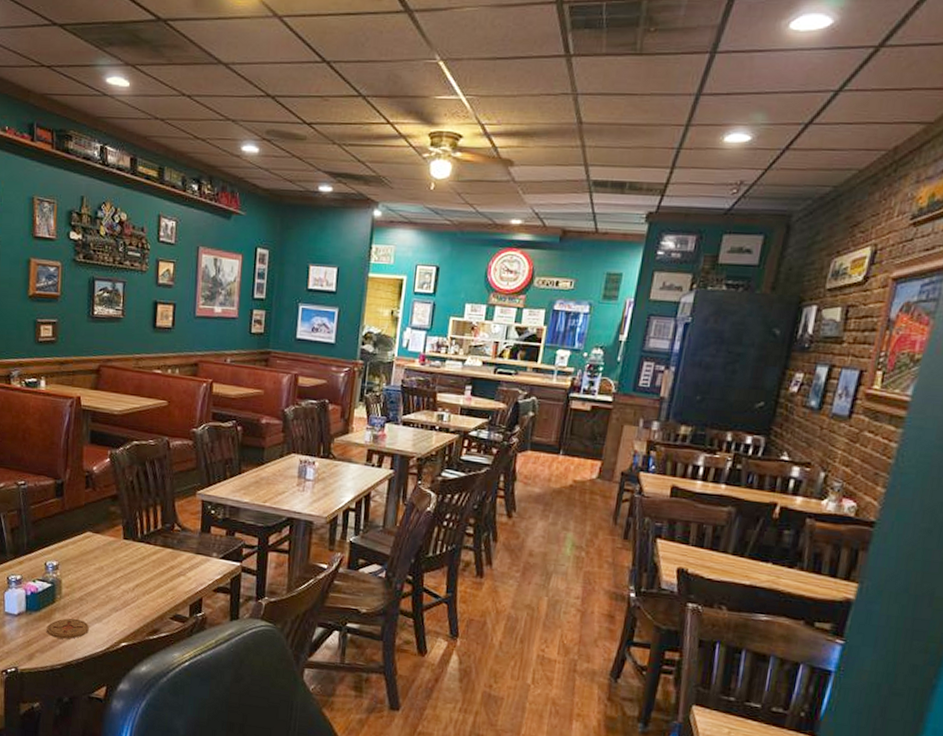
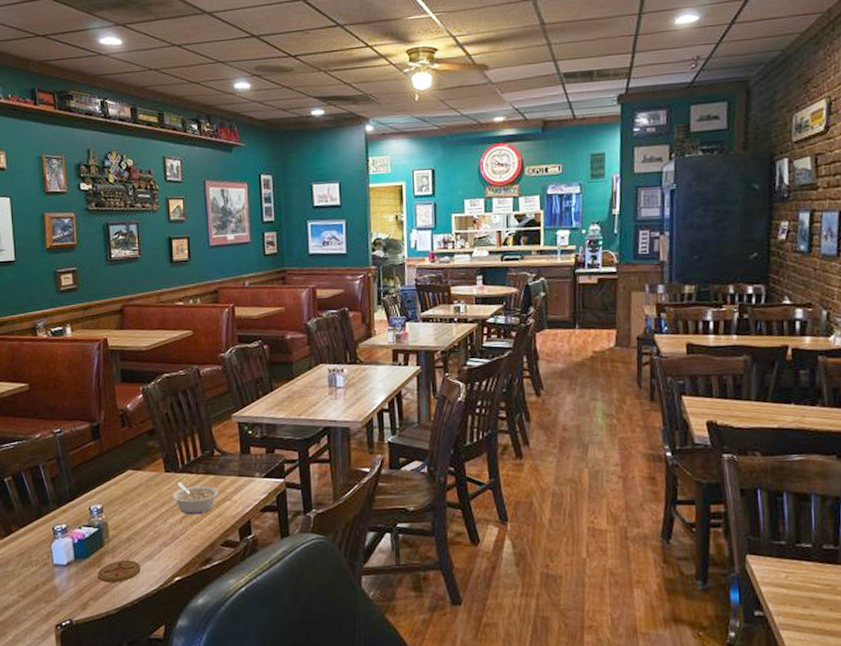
legume: none [128,551,175,586] -> present [172,482,219,515]

